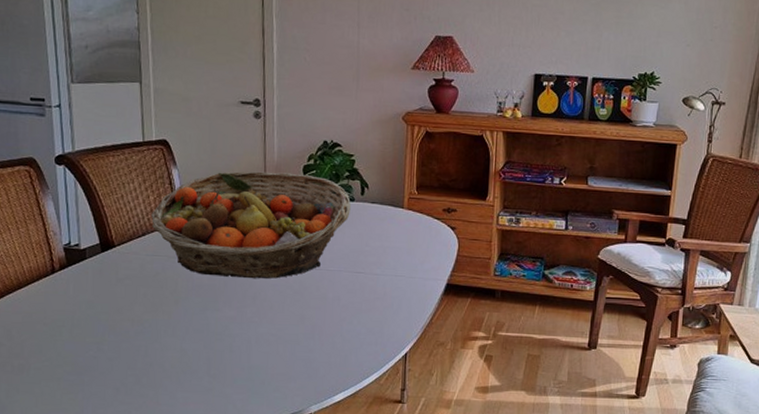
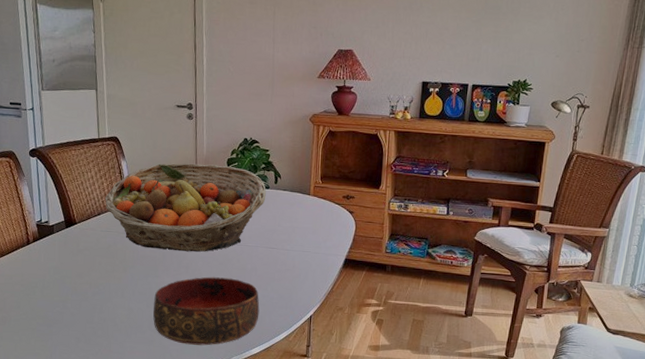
bowl: none [212,309,344,393] -> present [153,277,260,346]

